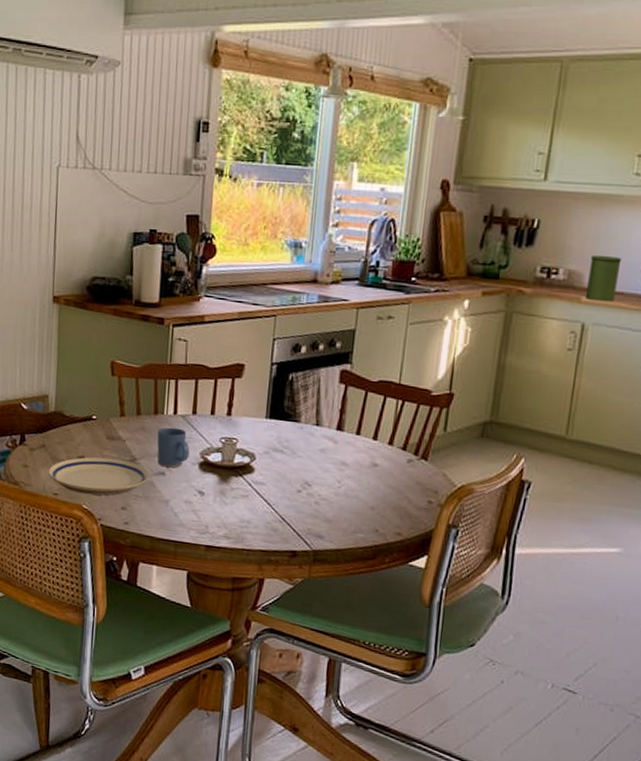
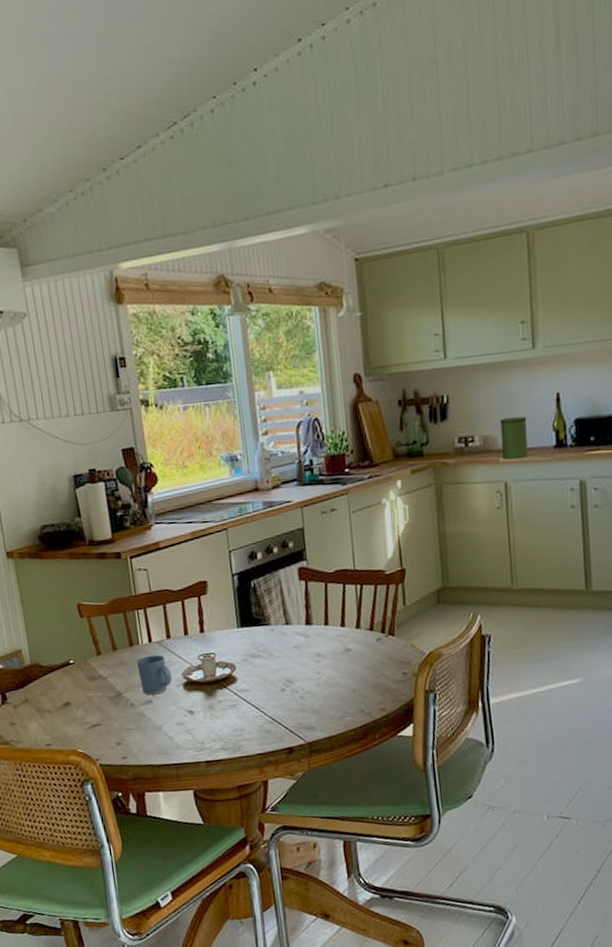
plate: present [49,457,149,496] -> none [37,697,137,739]

